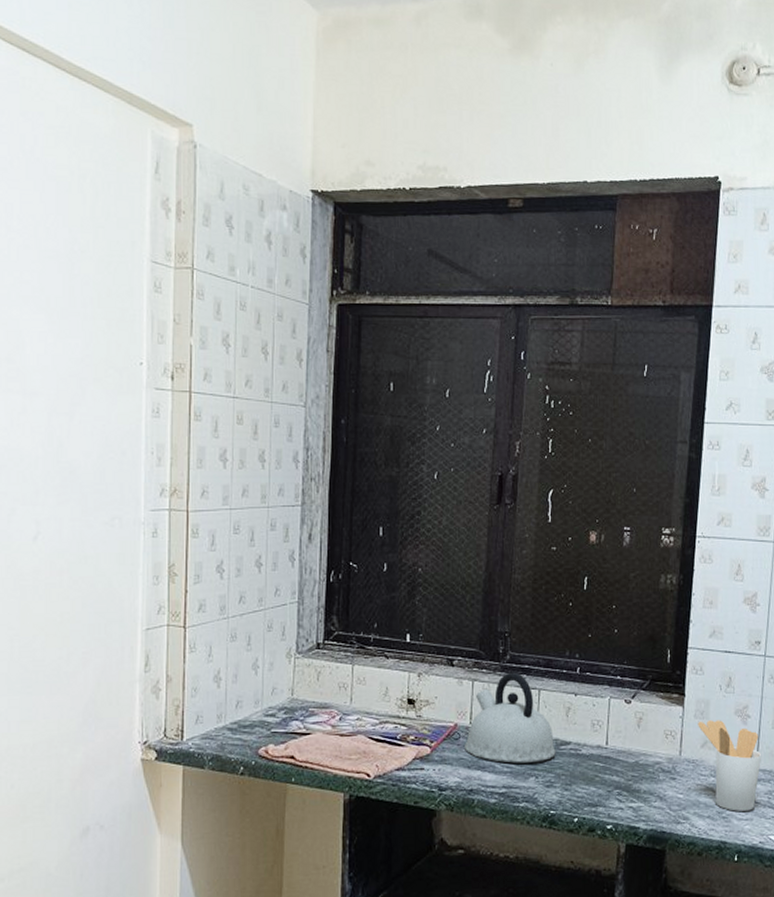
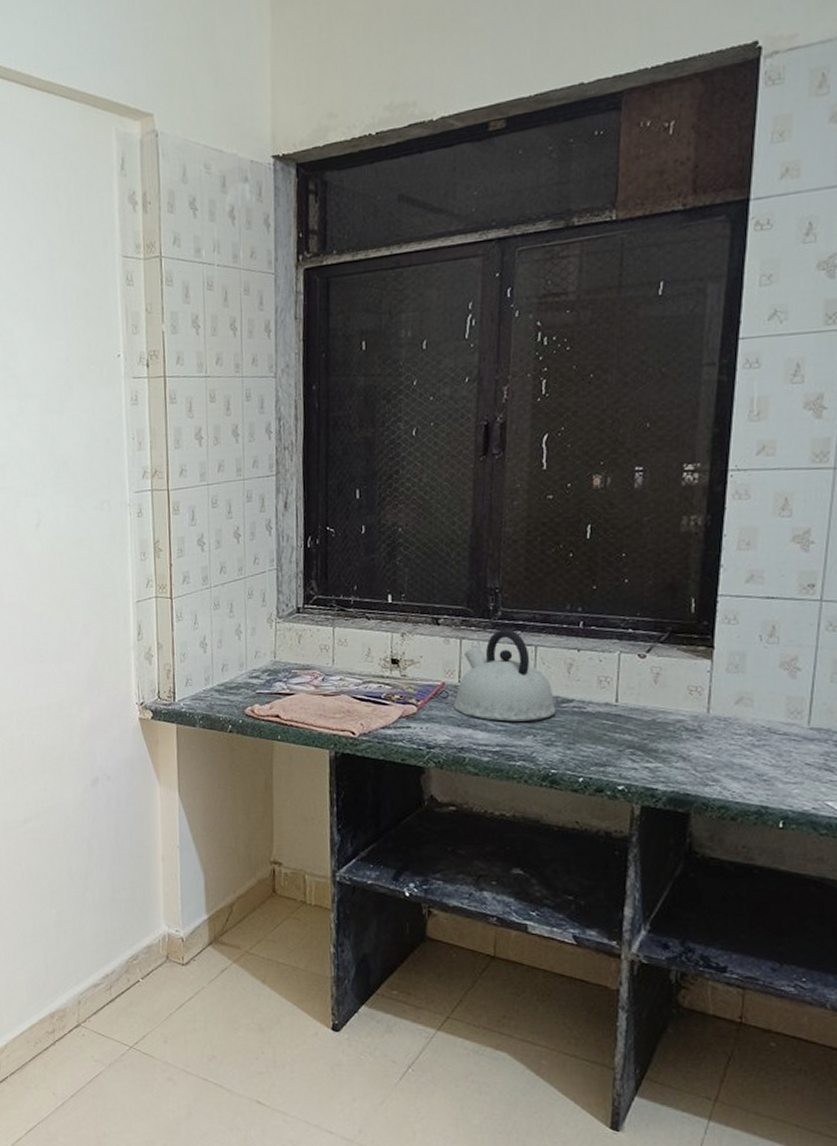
utensil holder: present [698,720,762,811] -> none [731,674,817,774]

